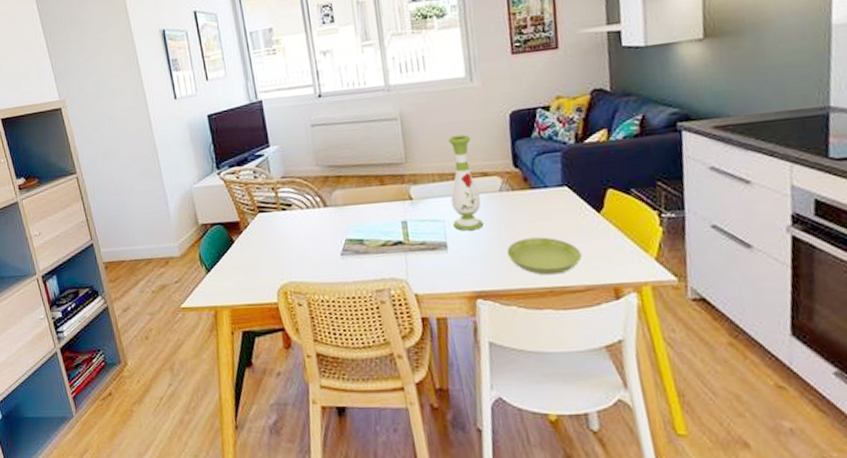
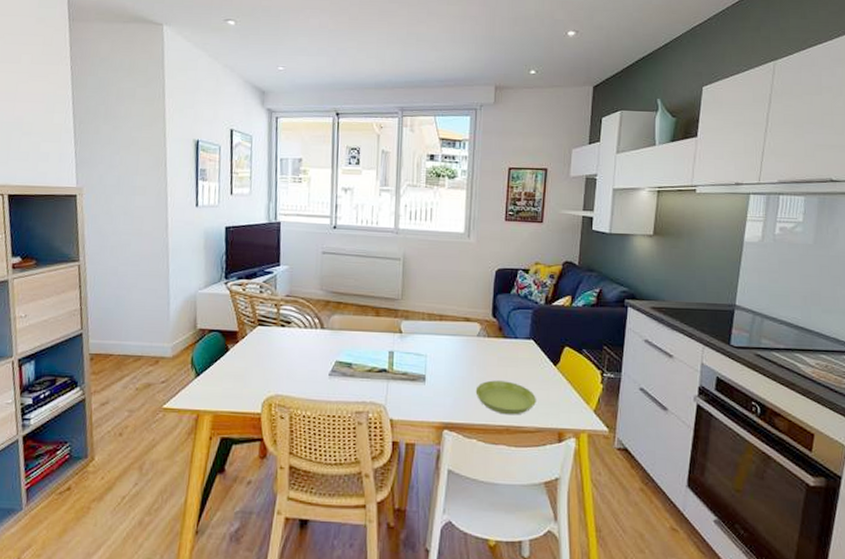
vase: present [448,134,483,231] -> none [434,281,461,368]

